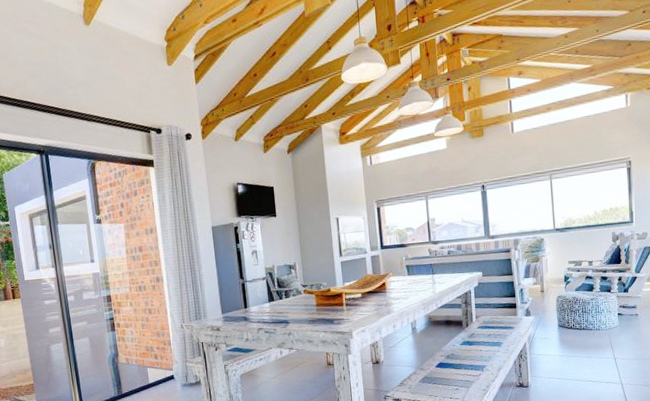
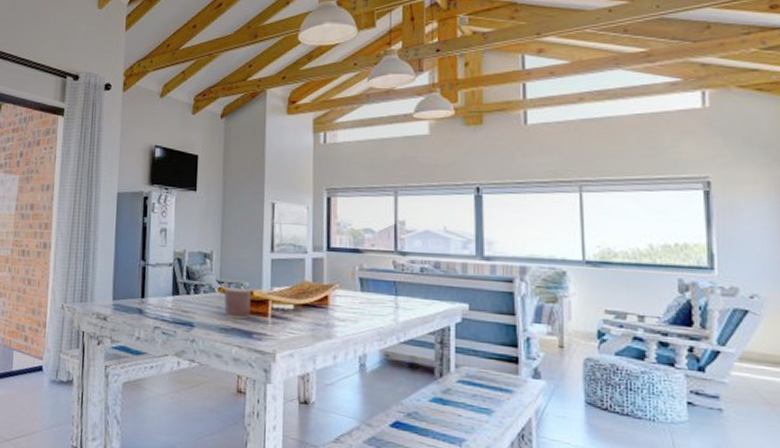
mug: none [309,287,330,312] -> present [224,287,251,320]

